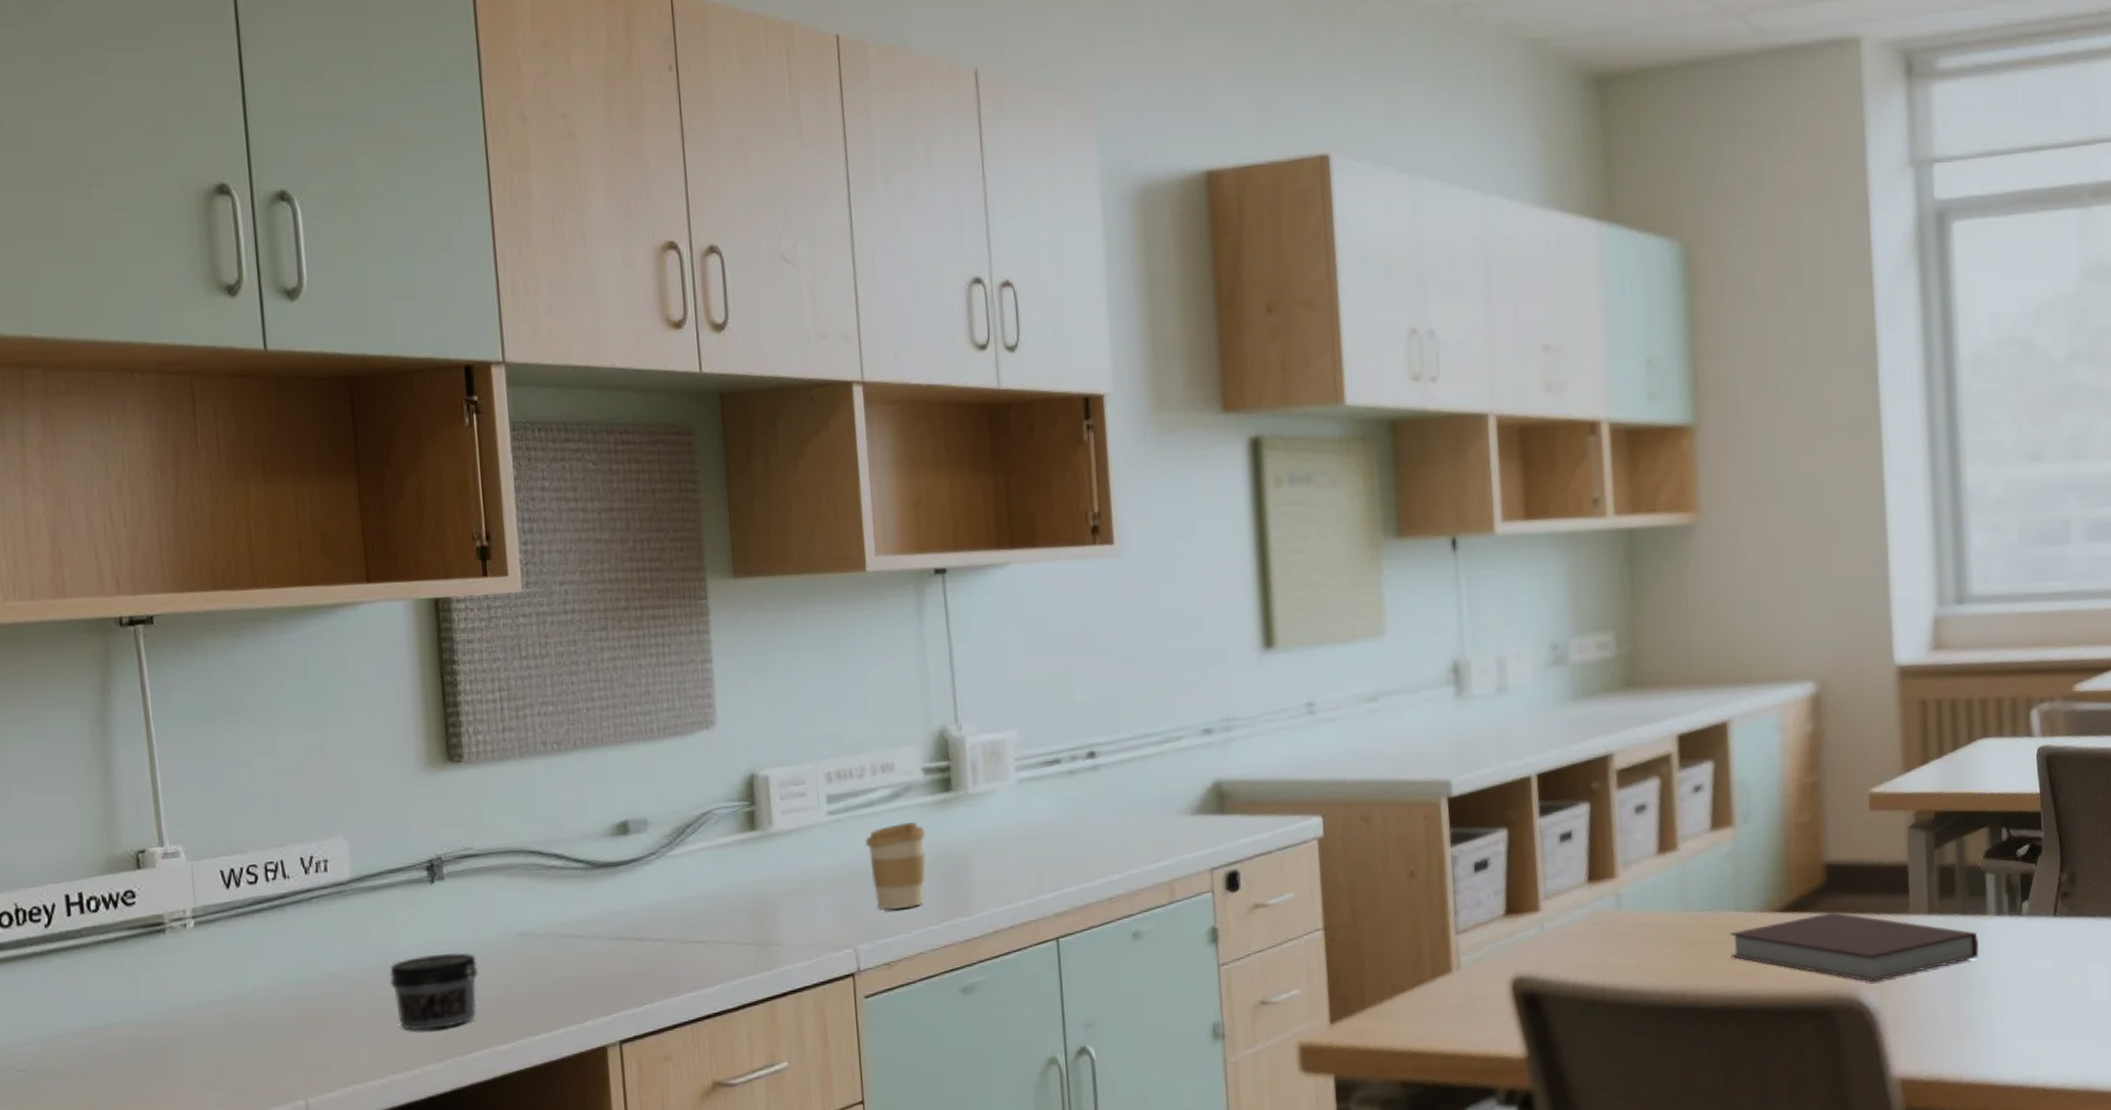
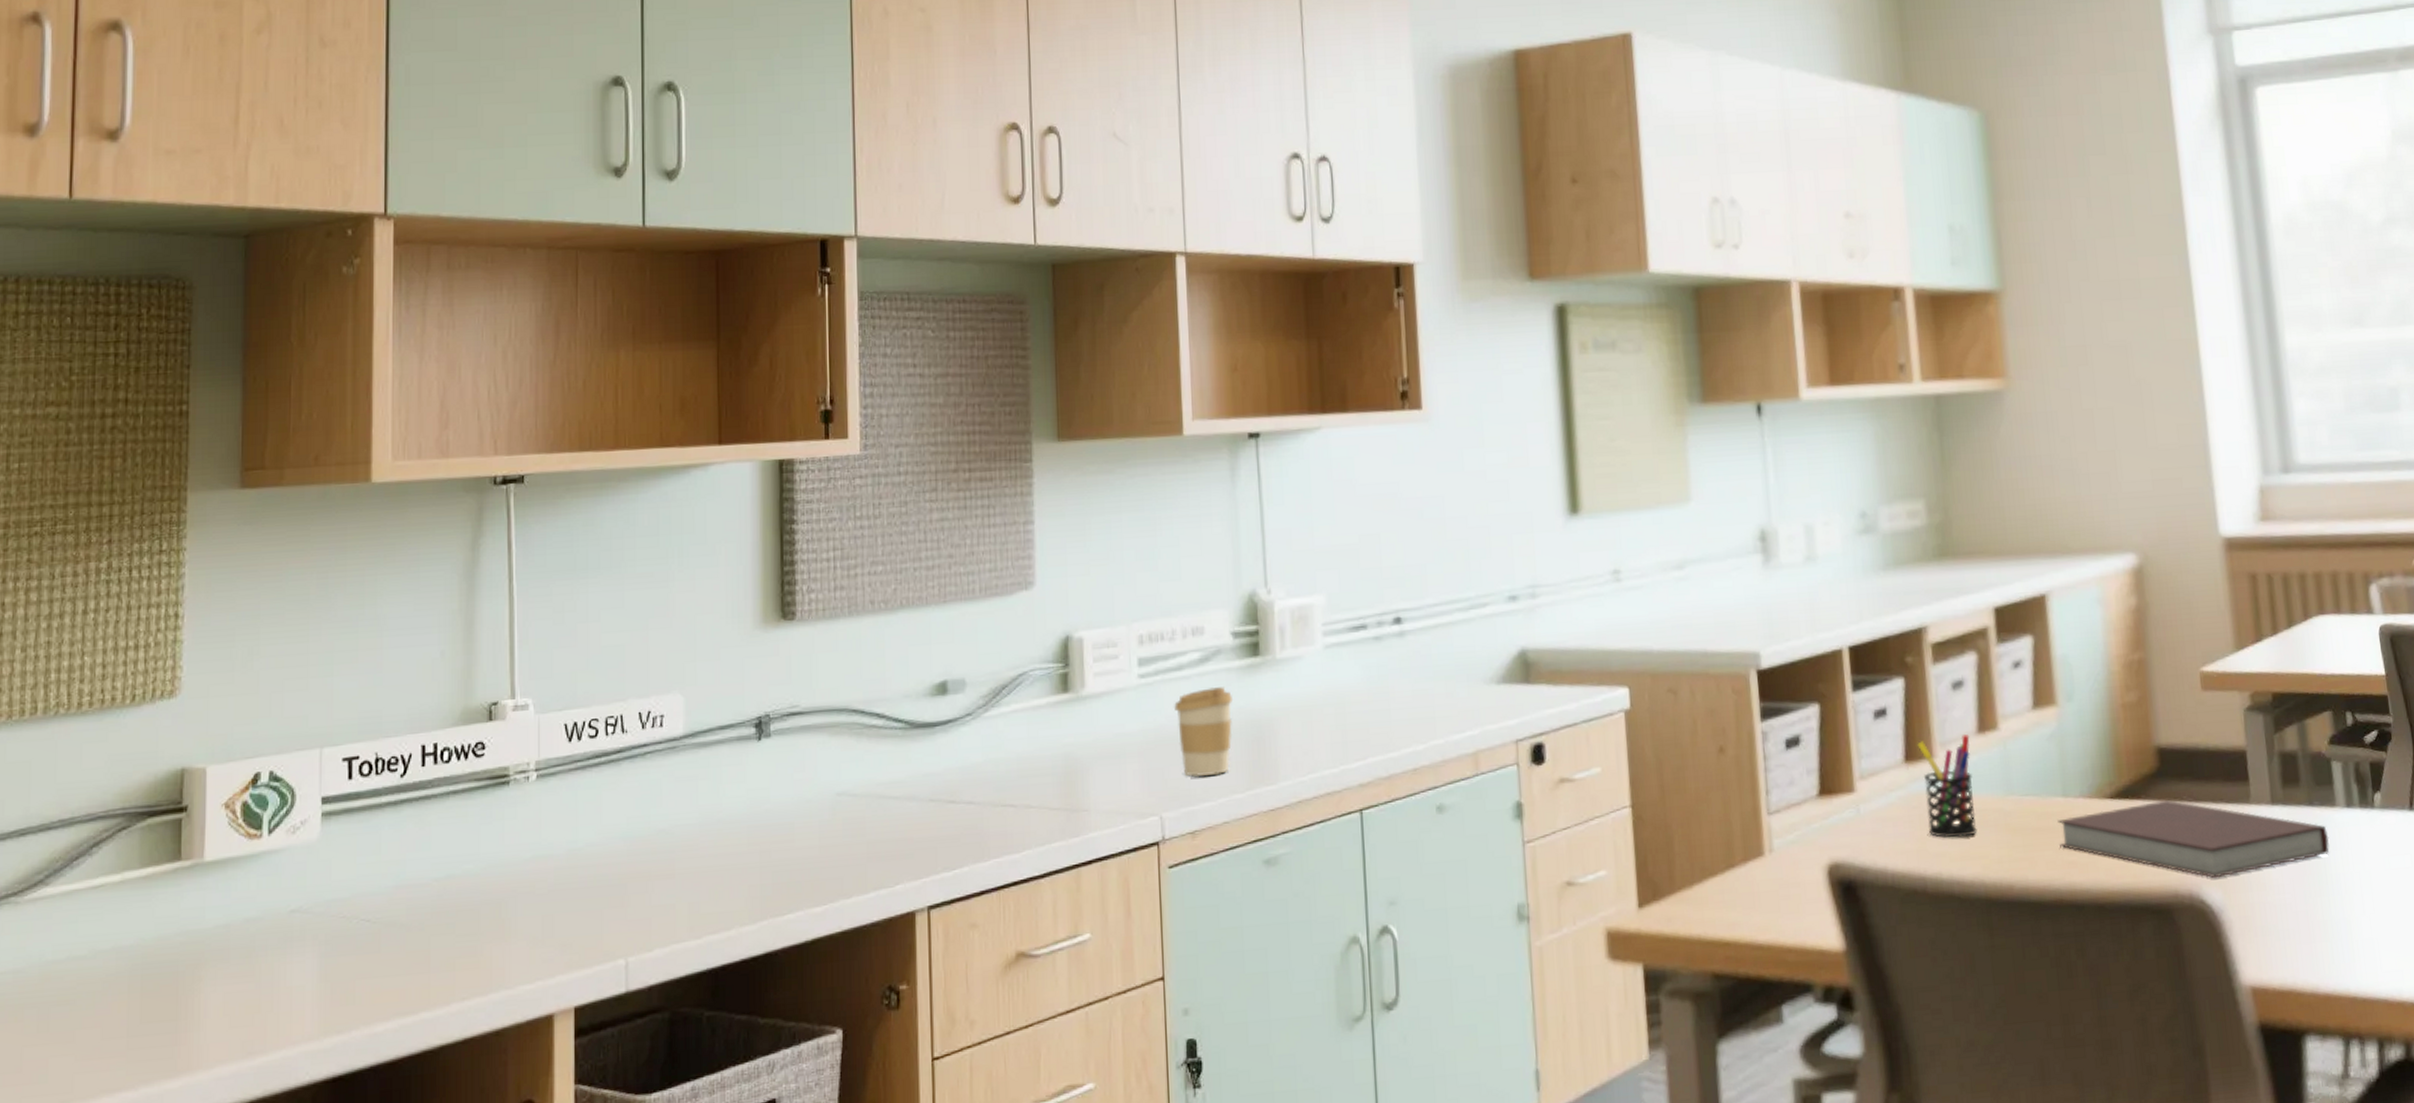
jar: present [389,952,479,1031] -> none [713,811,798,891]
pen holder: none [1600,855,1655,952] -> present [1917,734,1977,838]

